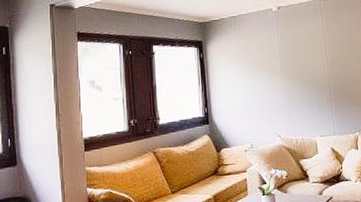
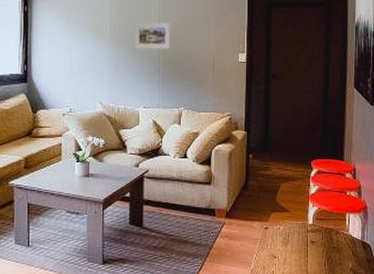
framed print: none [303,53,340,81] -> present [134,22,171,49]

